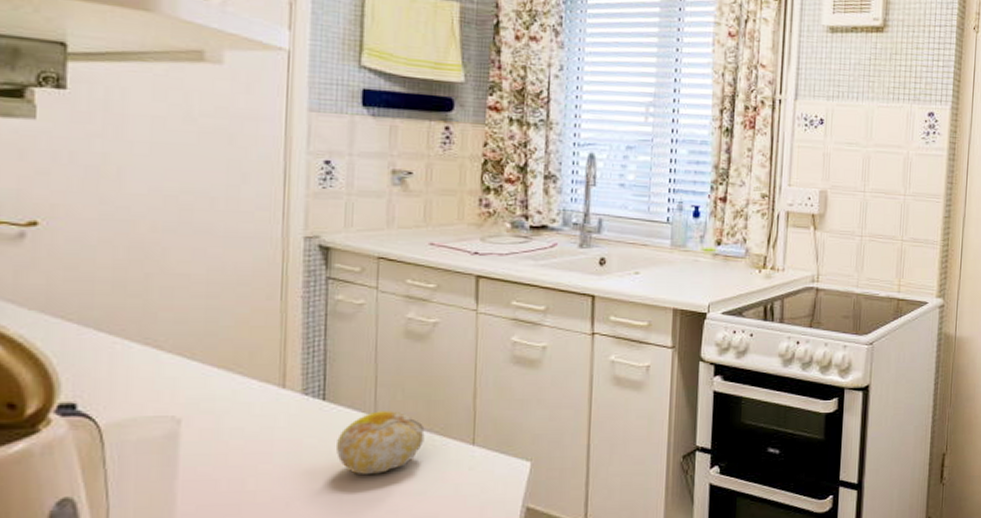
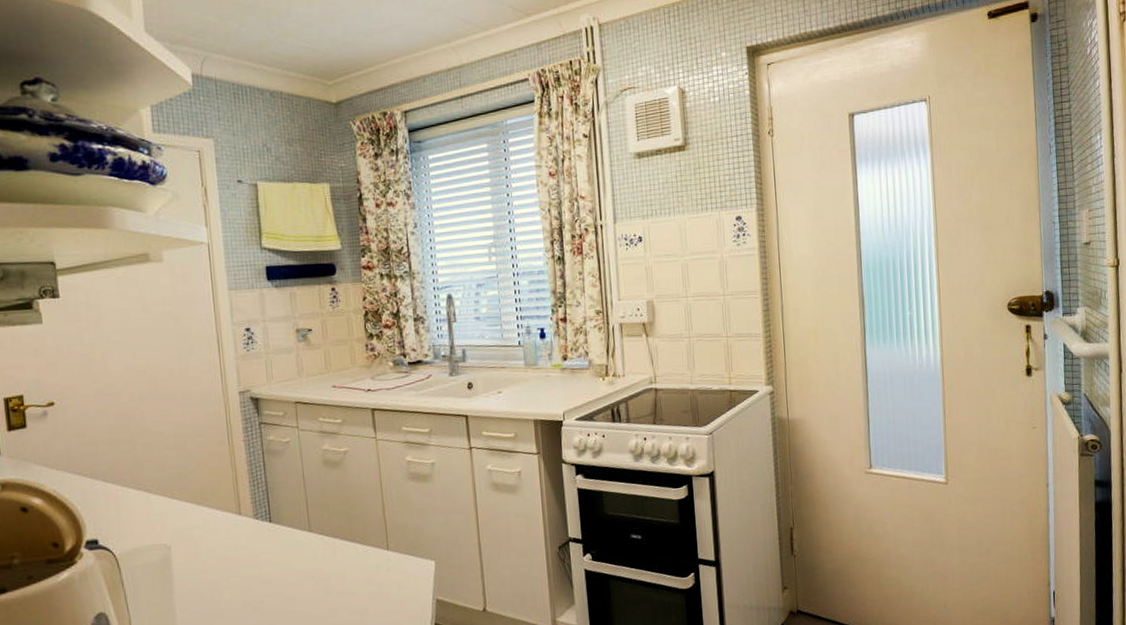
fruit: present [337,411,425,475] -> none [284,527,350,581]

